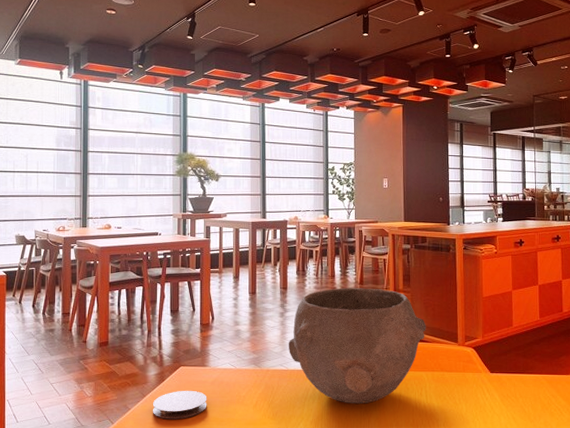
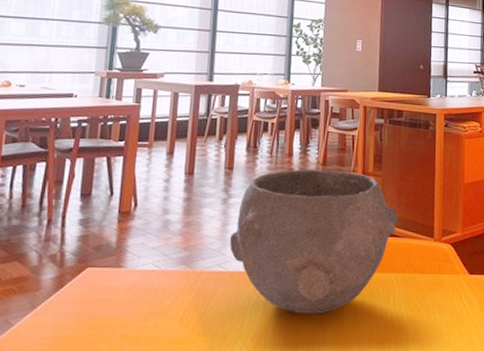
coaster: present [152,391,207,420] -> none [44,300,120,339]

